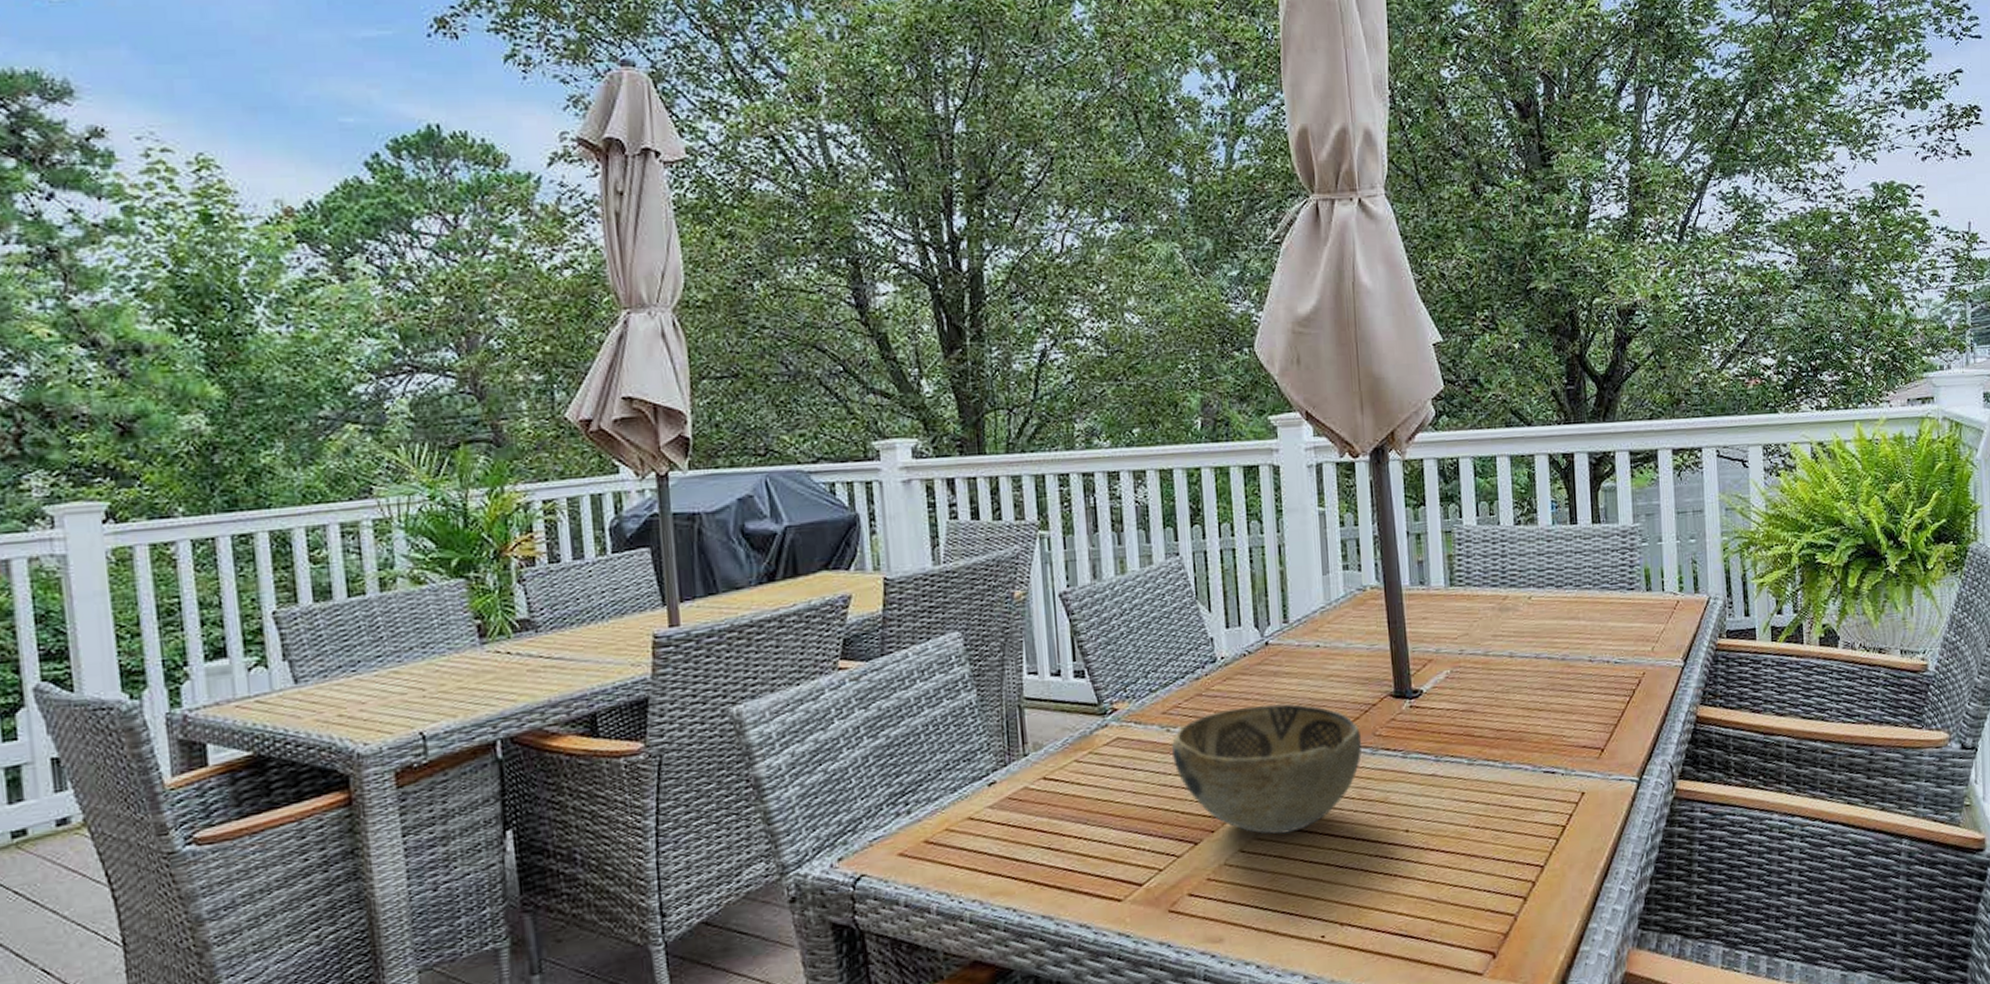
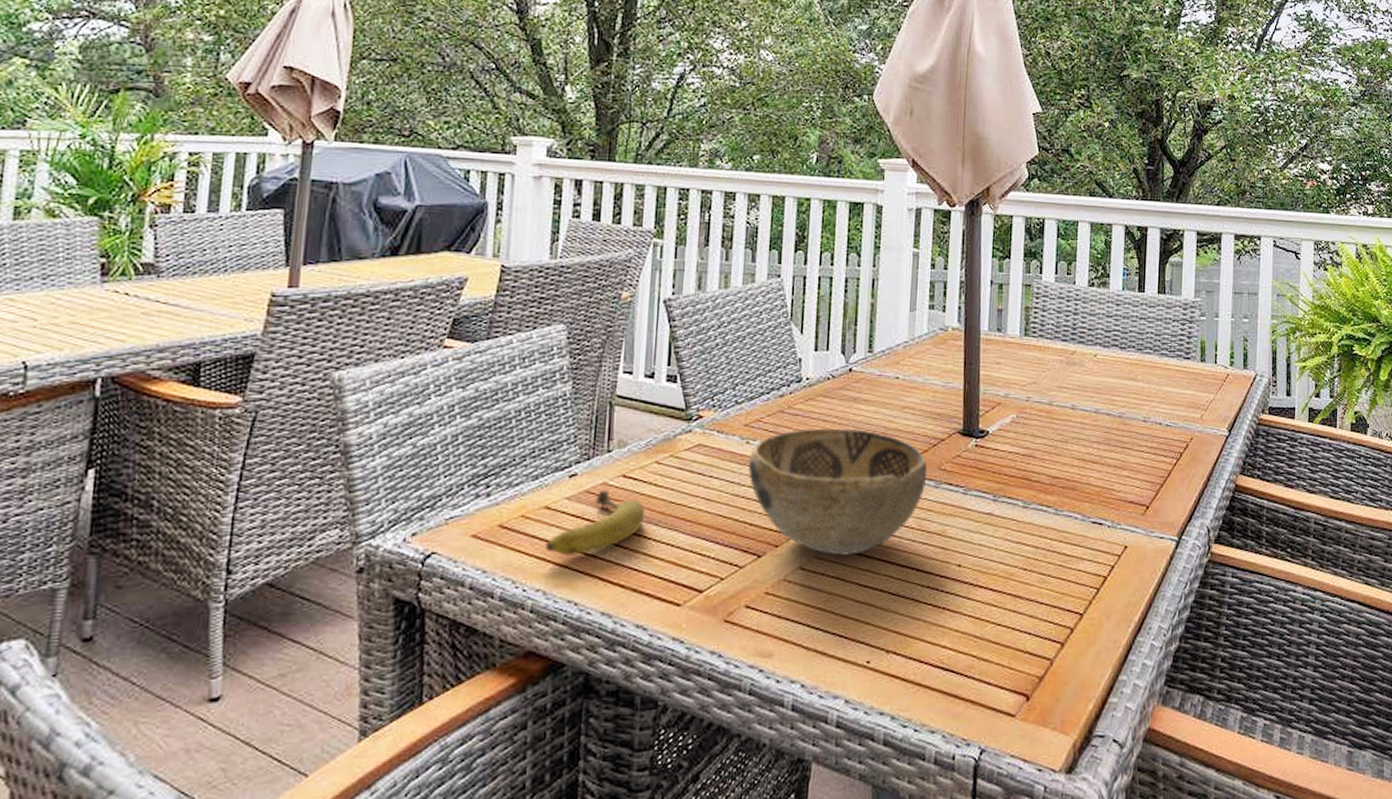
fruit: none [974,794,1073,865] -> present [544,490,646,557]

